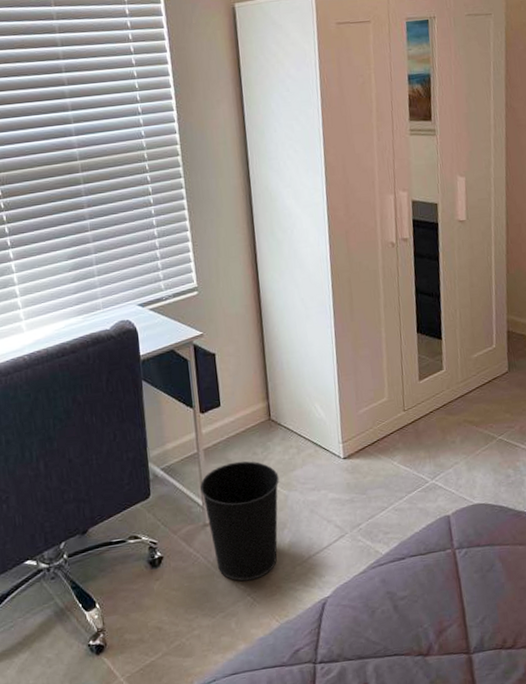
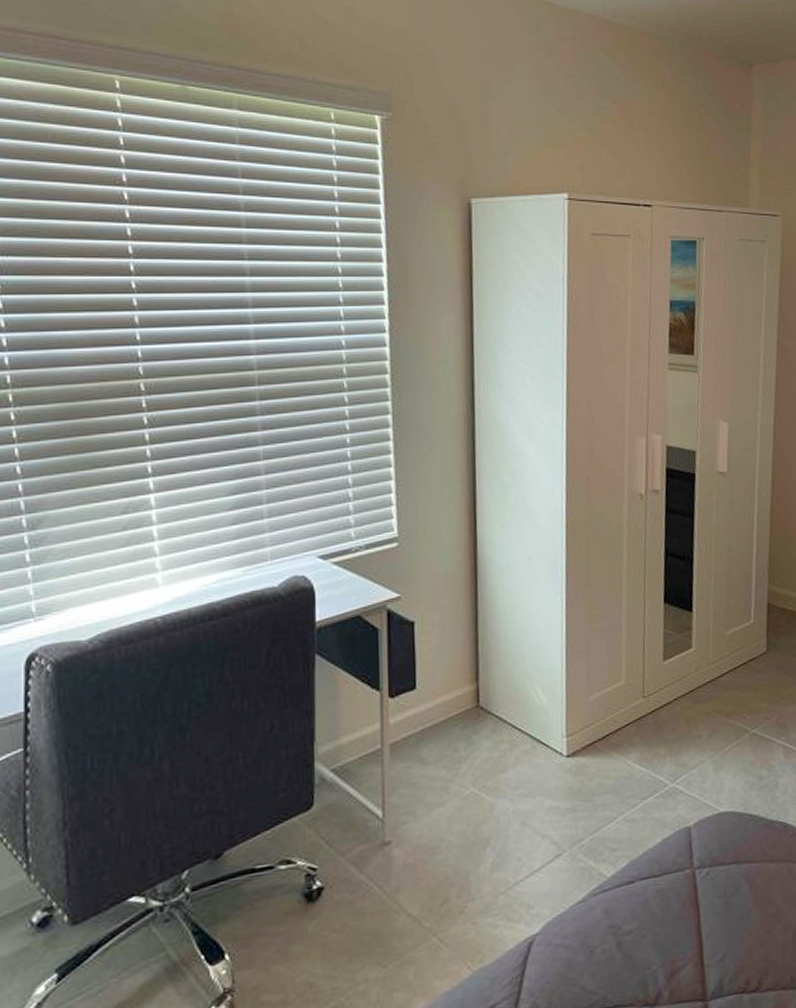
wastebasket: present [200,461,279,582] -> none [382,759,485,918]

